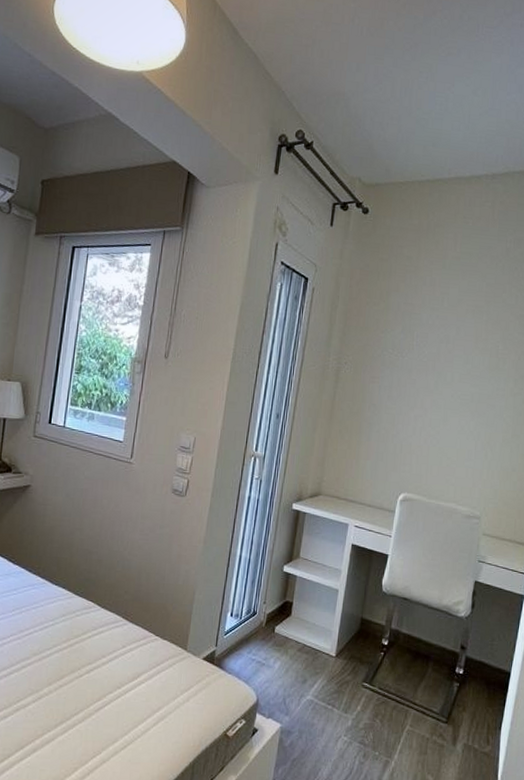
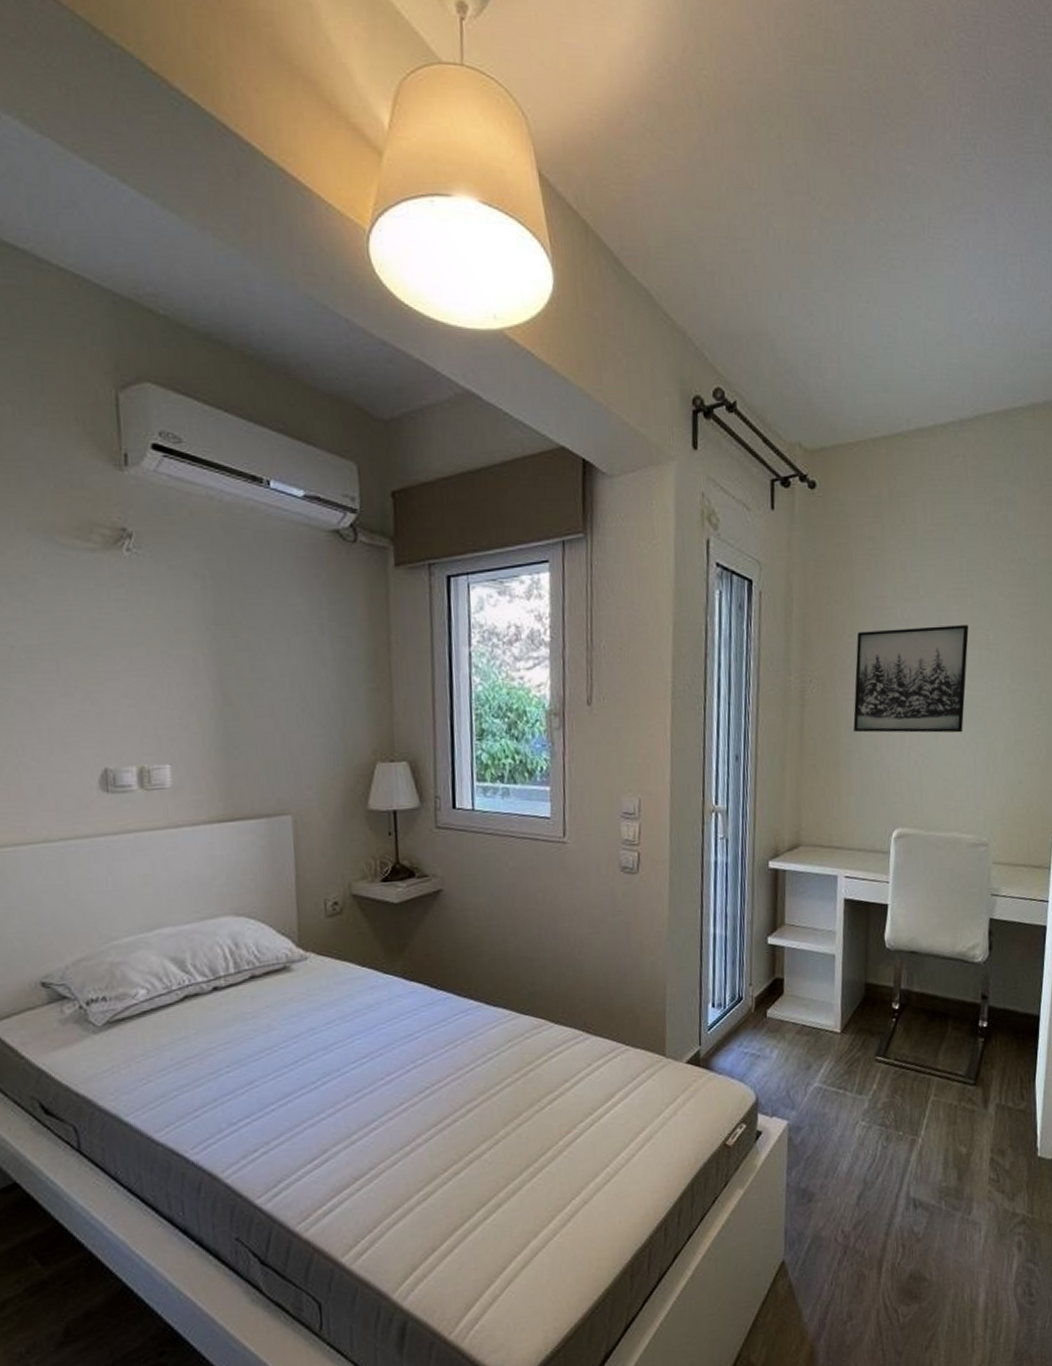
wall art: none [376,329,482,422] -> present [853,624,969,733]

